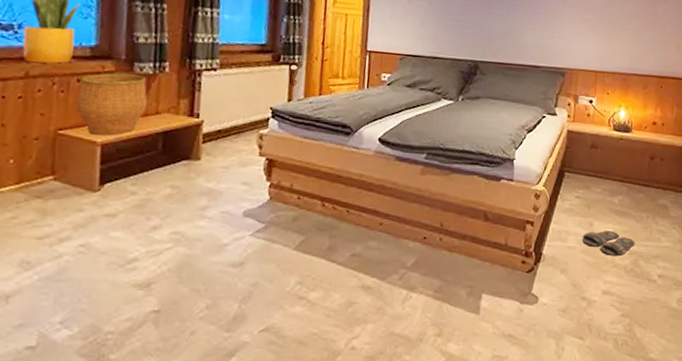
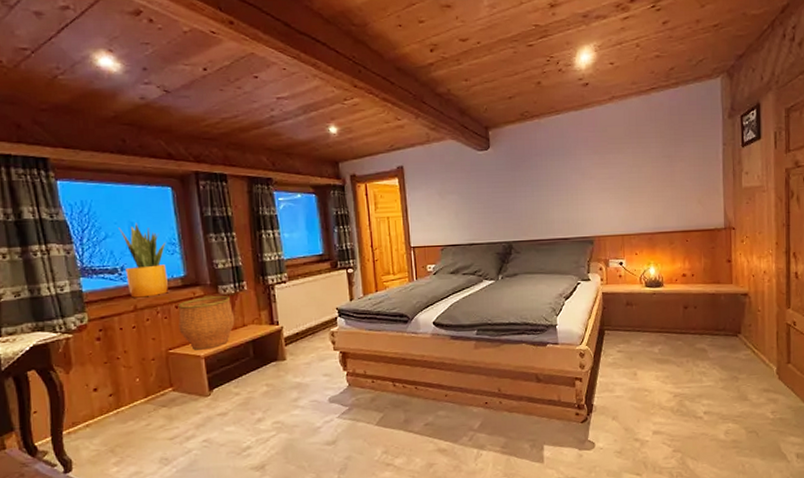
slippers: present [583,231,635,257] -> none [629,378,678,400]

